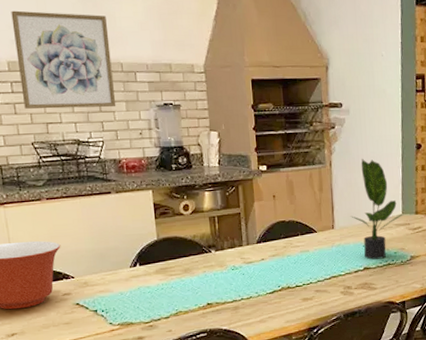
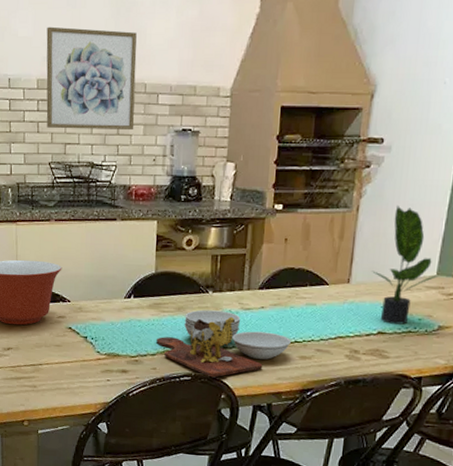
cutting board: none [168,267,293,330] -> present [157,310,291,377]

